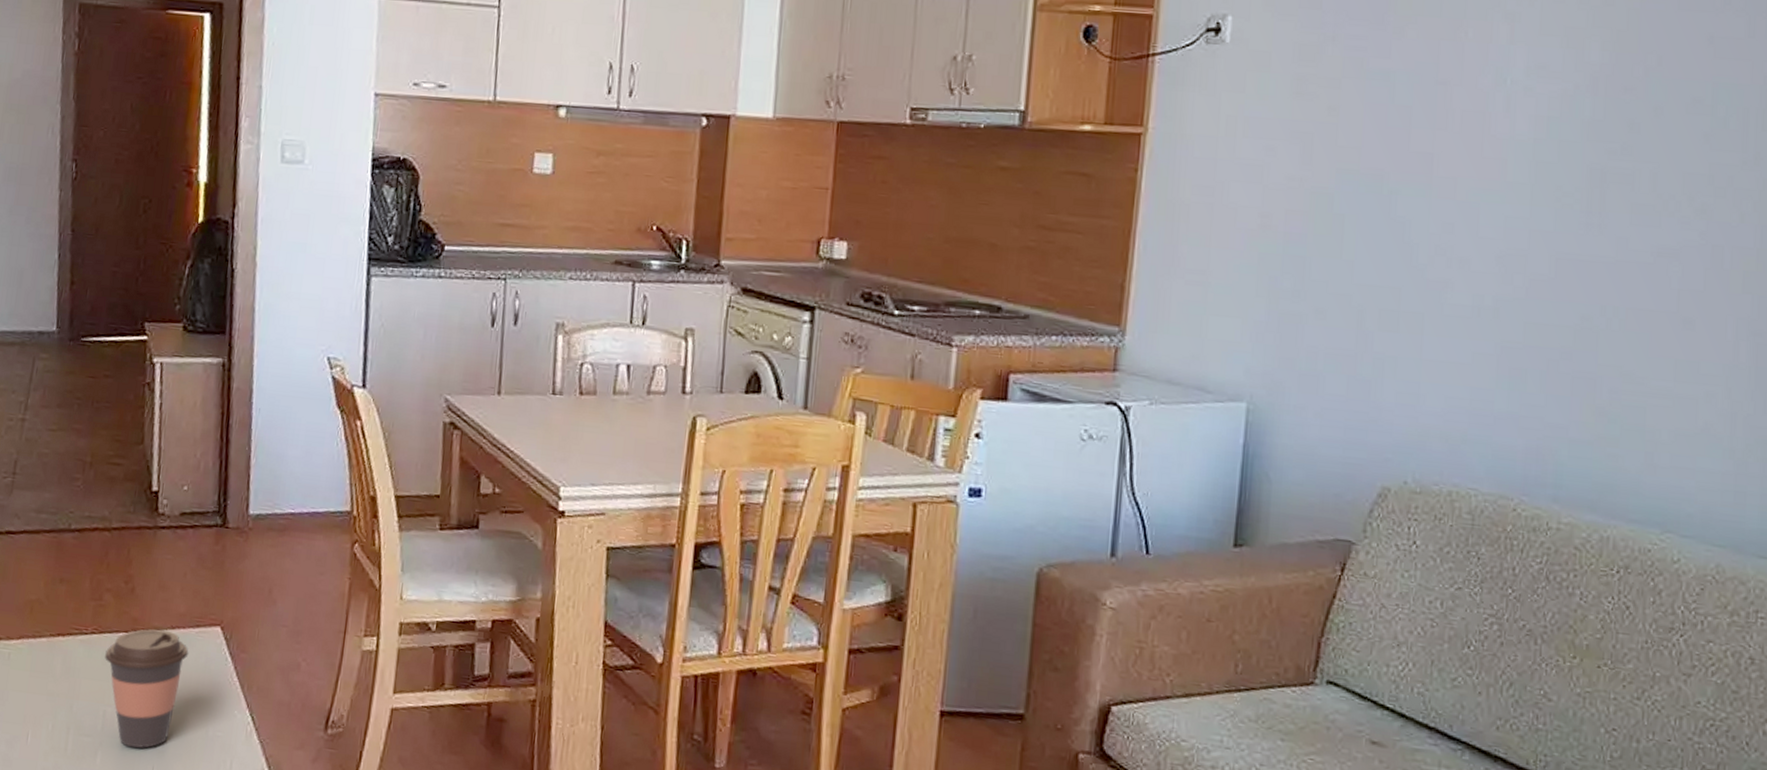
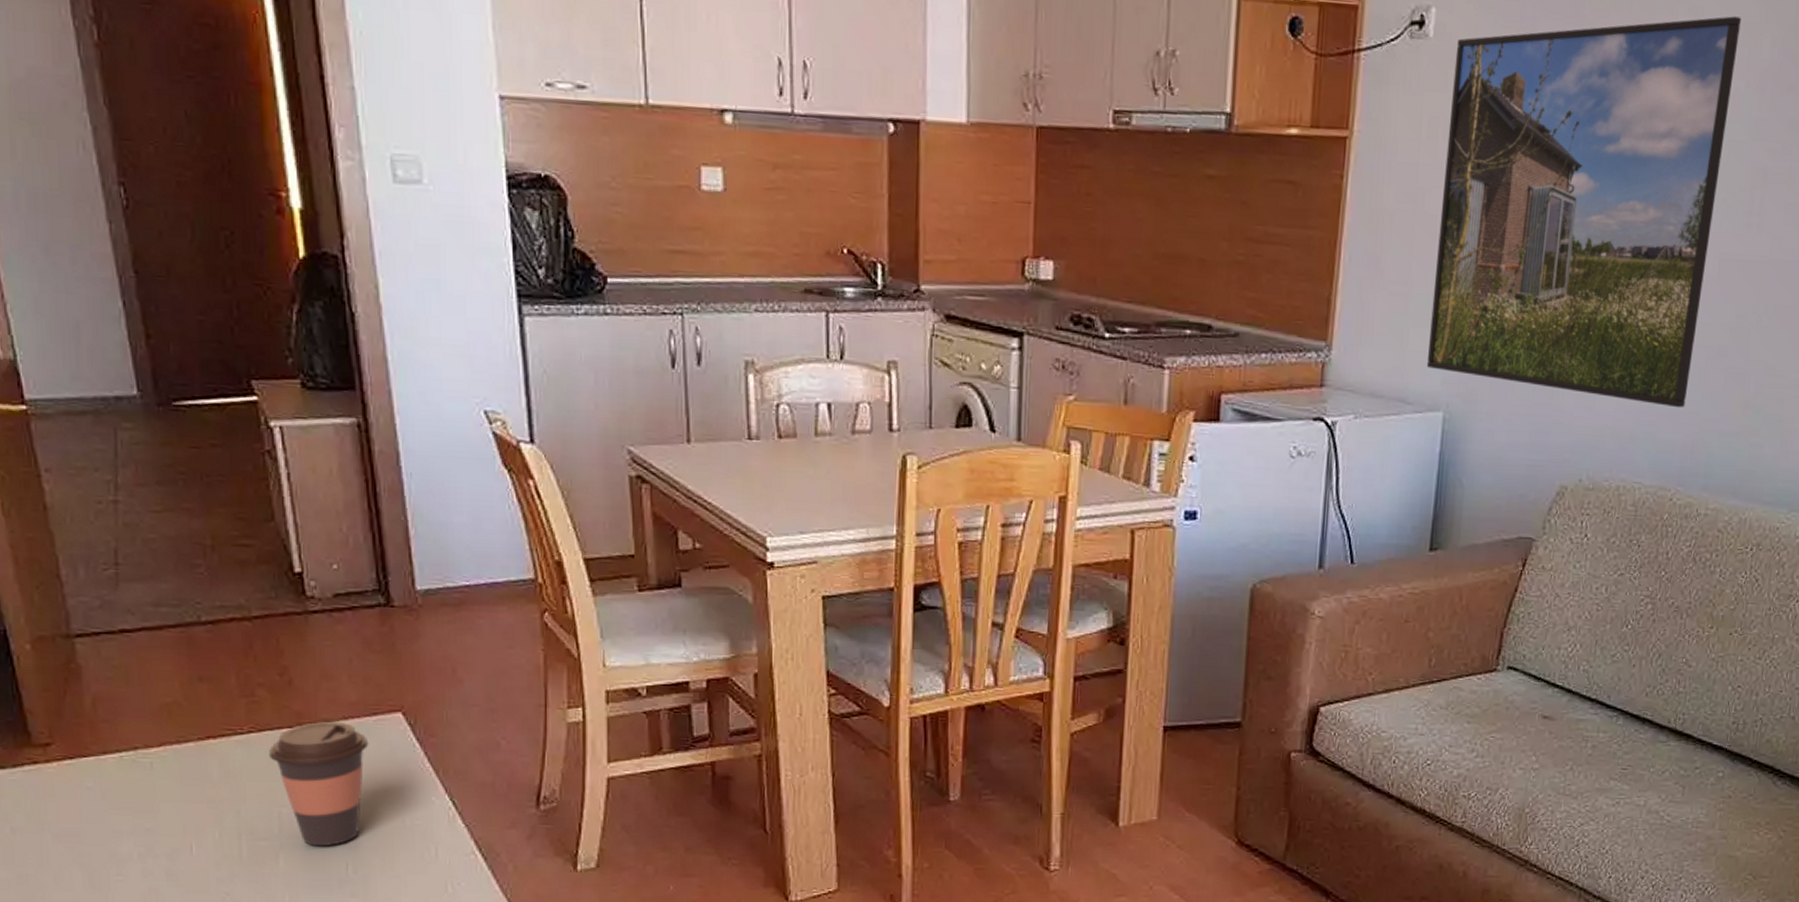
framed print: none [1227,21,1564,412] -> present [1426,16,1741,408]

